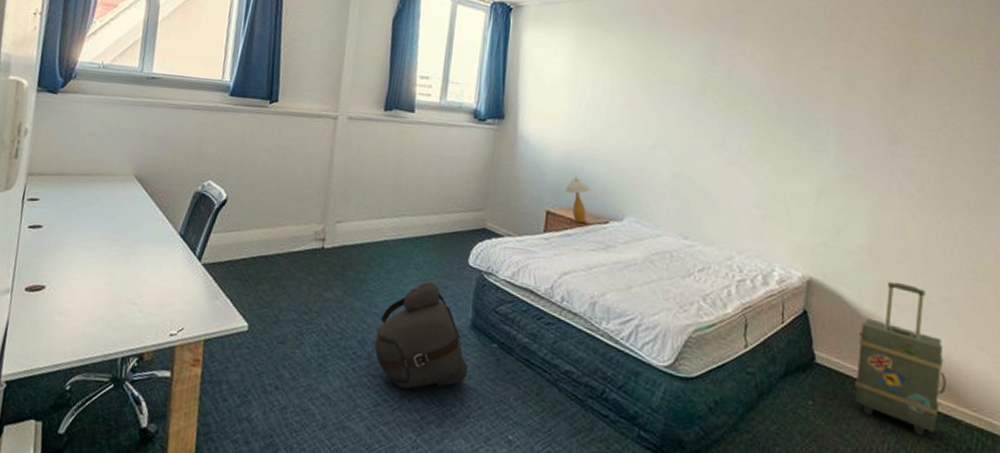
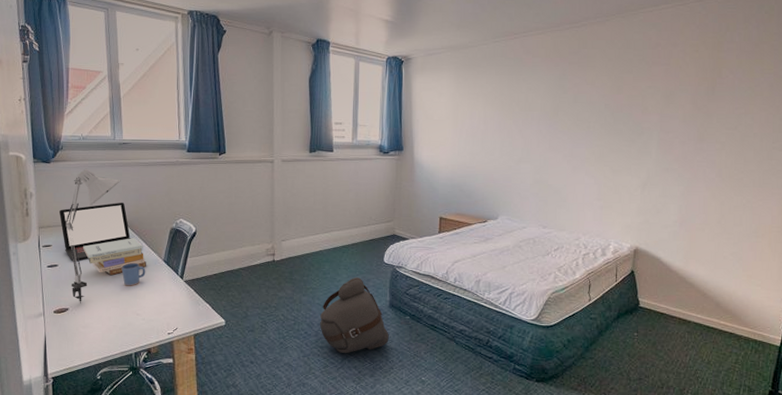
desk lamp: none [53,104,142,281] -> present [65,168,121,303]
laptop: none [55,151,143,223] -> present [59,202,132,261]
books: none [78,199,157,248] -> present [83,238,146,276]
mug: none [122,232,155,264] -> present [121,263,146,286]
table lamp: present [564,176,590,224] -> none [452,189,471,224]
suitcase: present [853,281,946,437] -> none [666,244,732,349]

